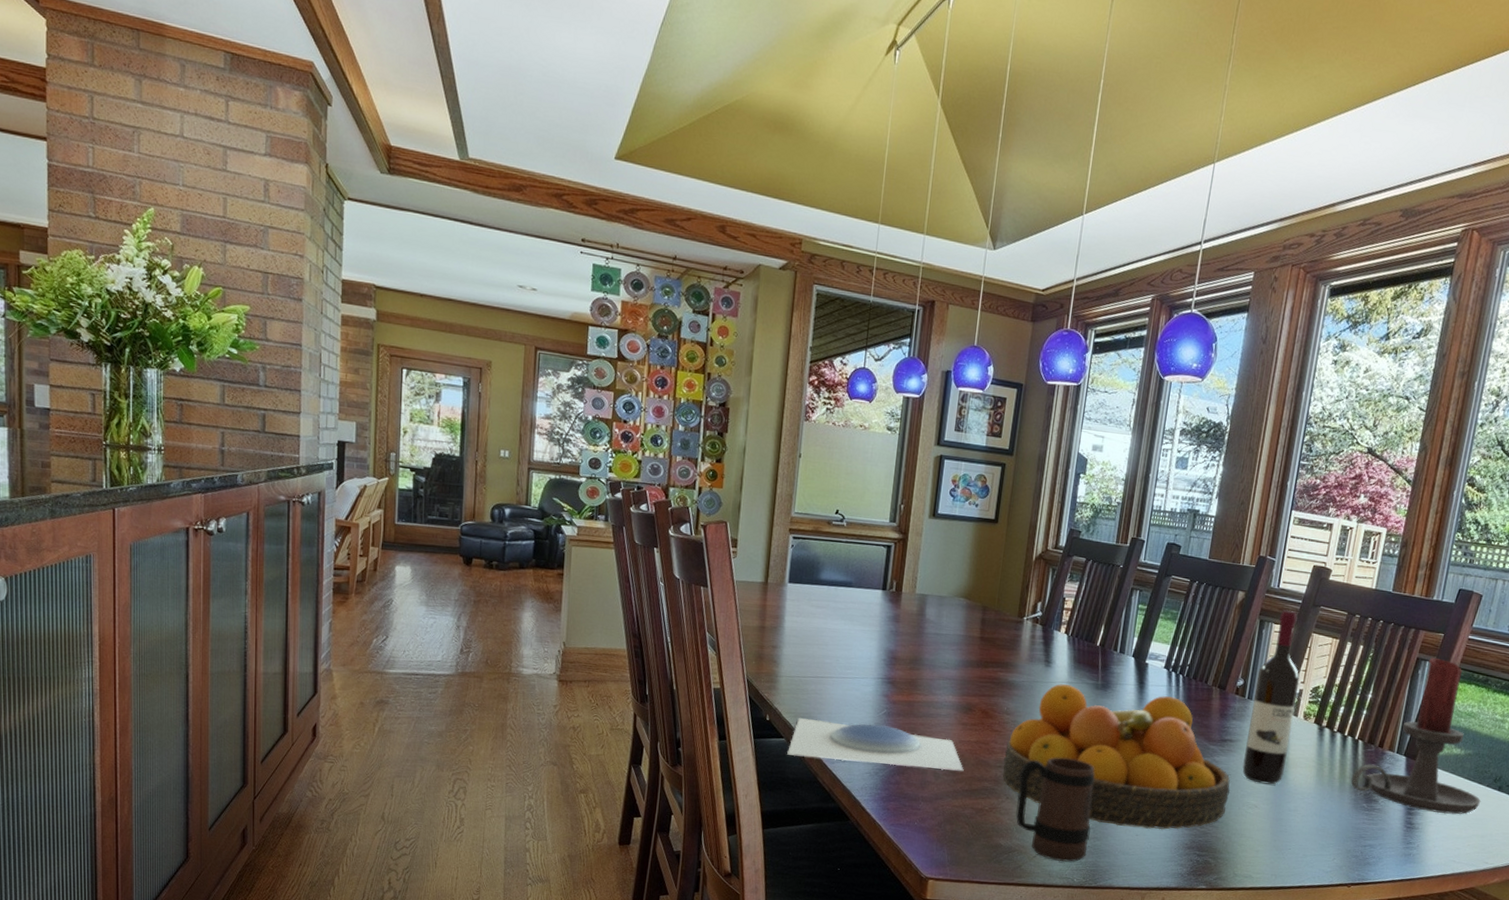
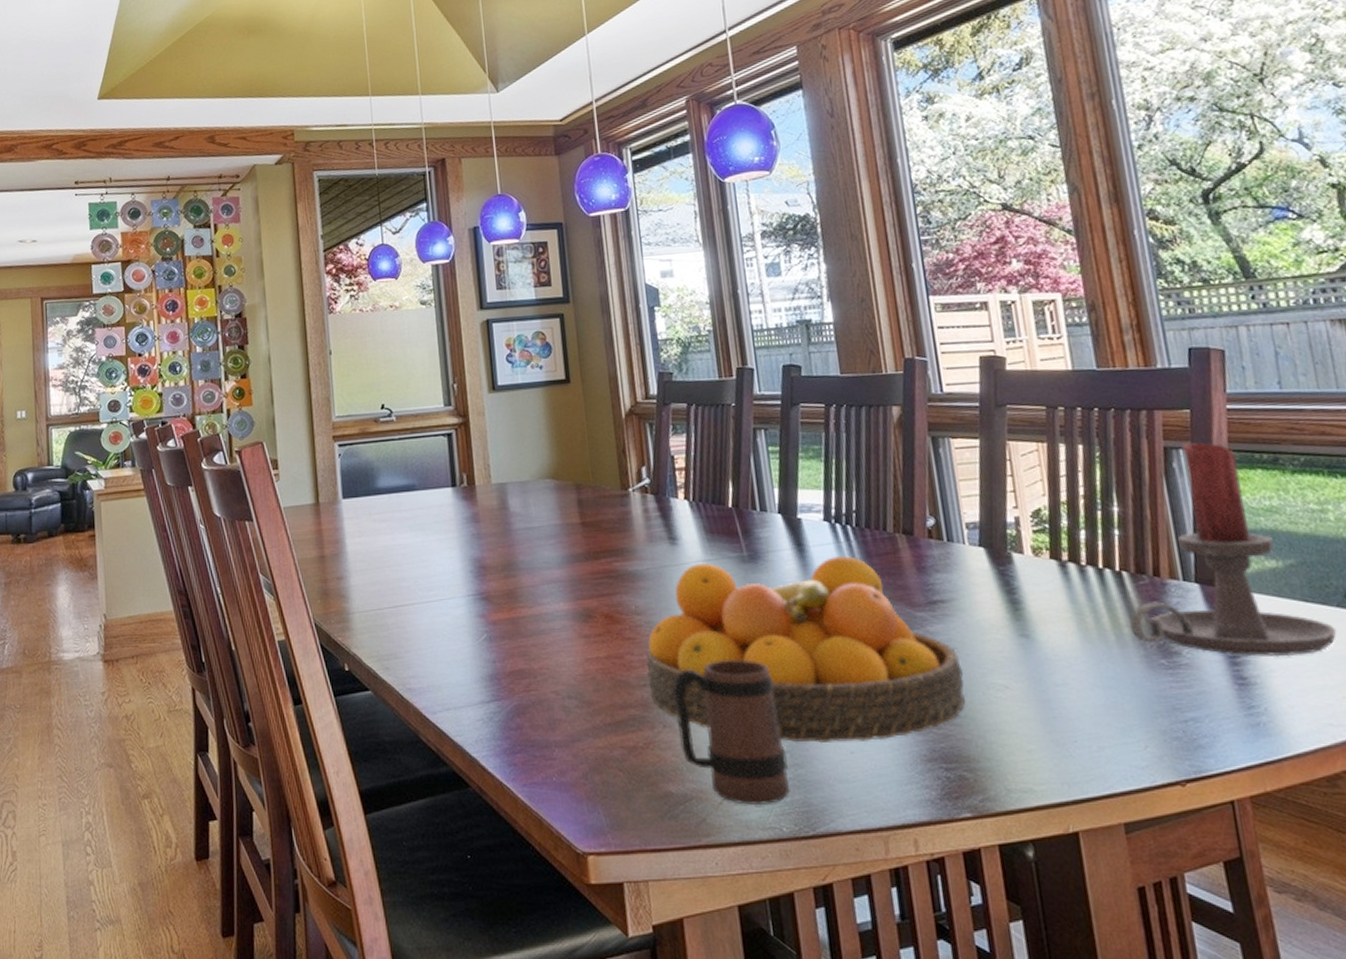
plate: present [787,717,964,772] -> none [377,654,600,711]
wine bottle: present [1242,609,1300,785] -> none [949,417,1031,654]

